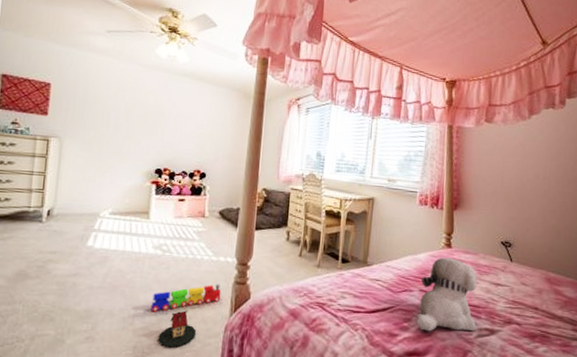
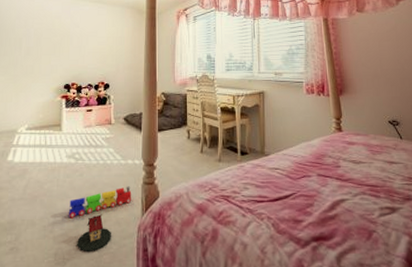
plush toy: present [416,257,477,332] -> none [318,141,378,215]

